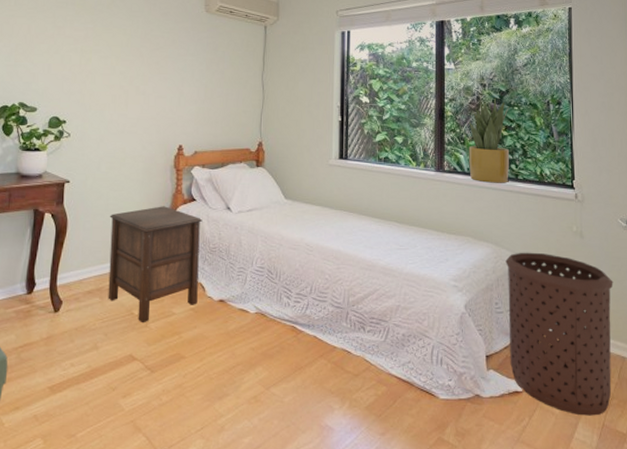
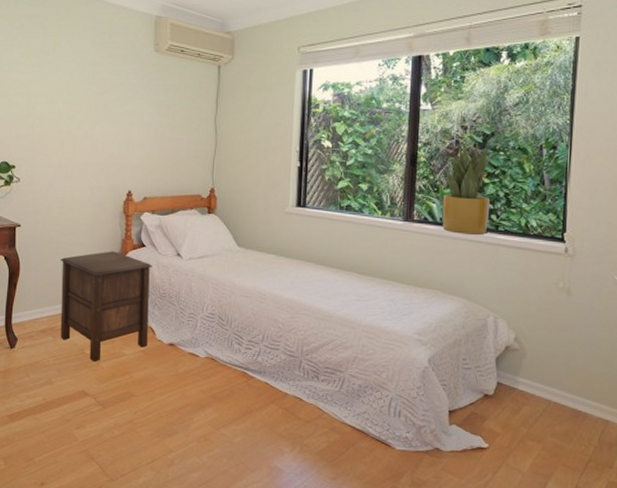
laundry basket: present [505,252,613,416] -> none [475,307,603,477]

